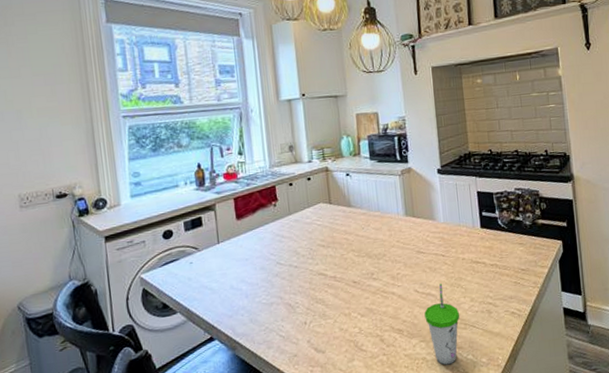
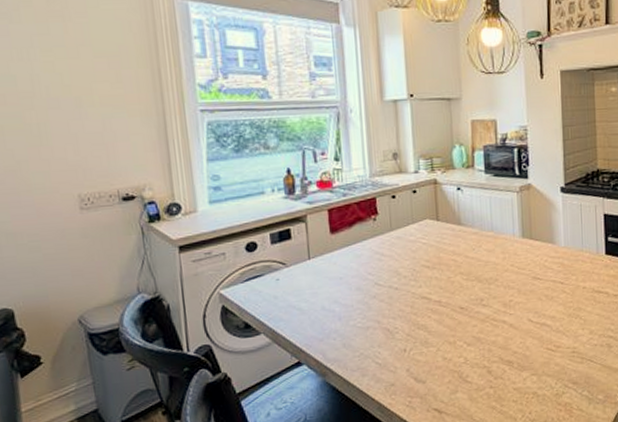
cup: present [424,283,460,365] -> none [538,313,577,401]

